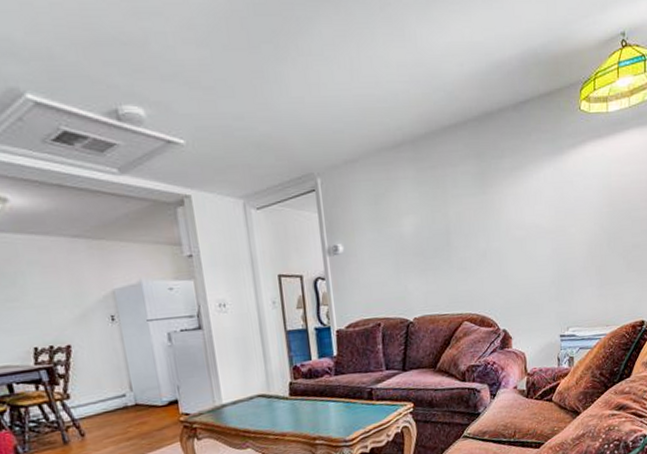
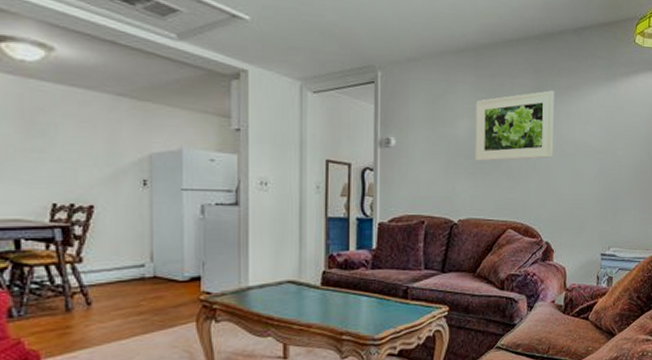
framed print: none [419,174,503,257] -> present [474,90,554,161]

